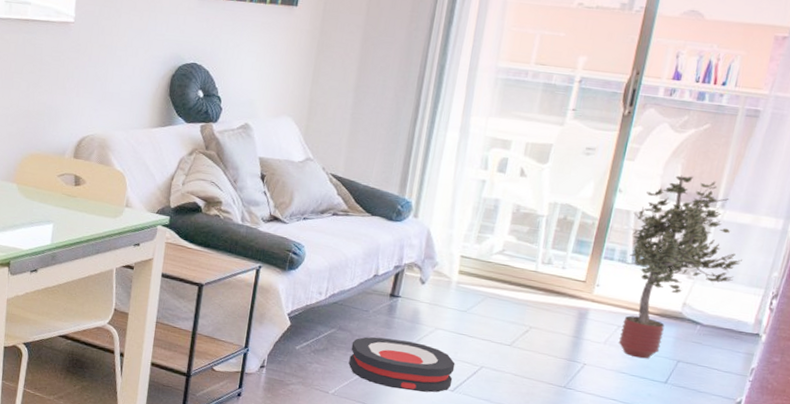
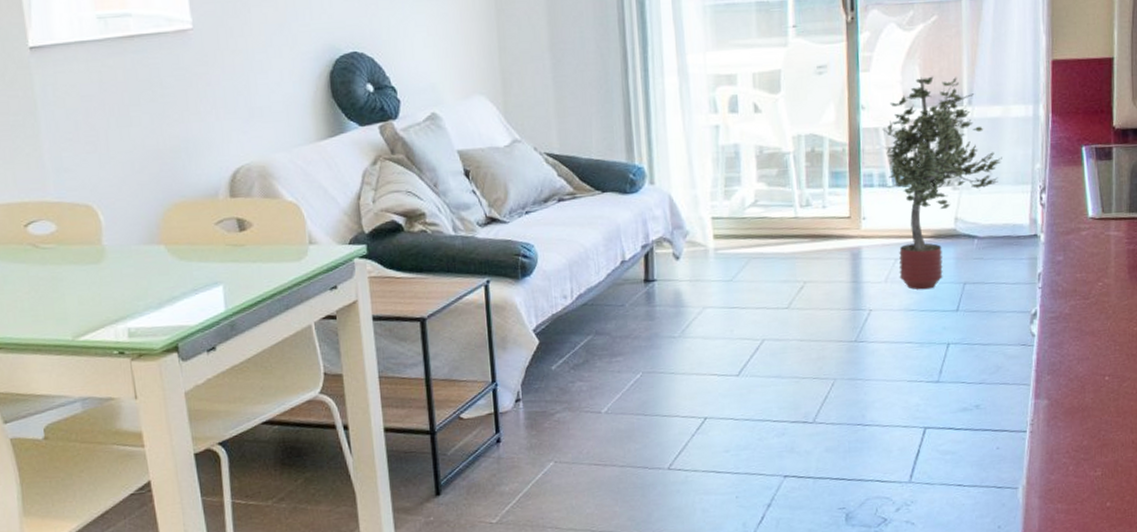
robot vacuum: present [348,336,456,393] -> none [614,329,736,389]

